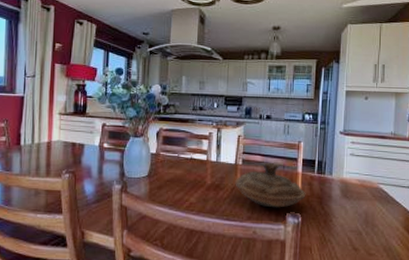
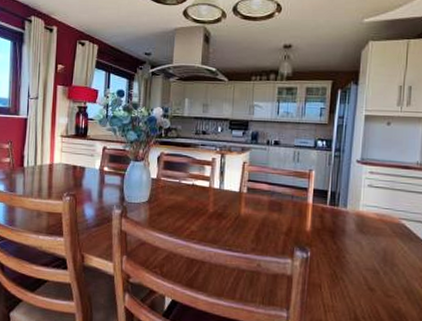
decorative bowl: present [235,163,306,208] -> none [238,192,317,241]

